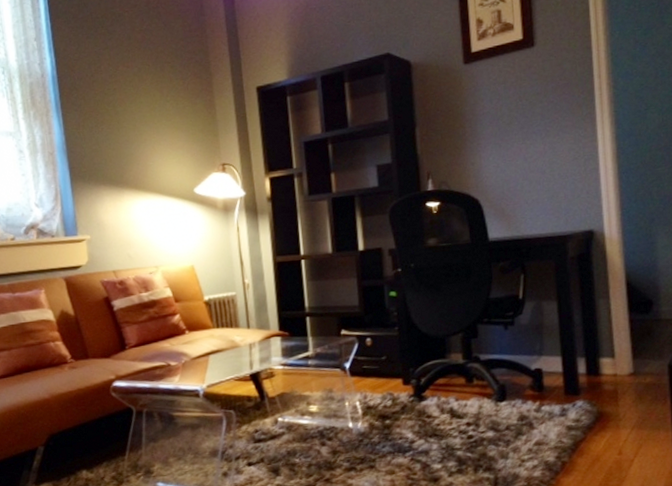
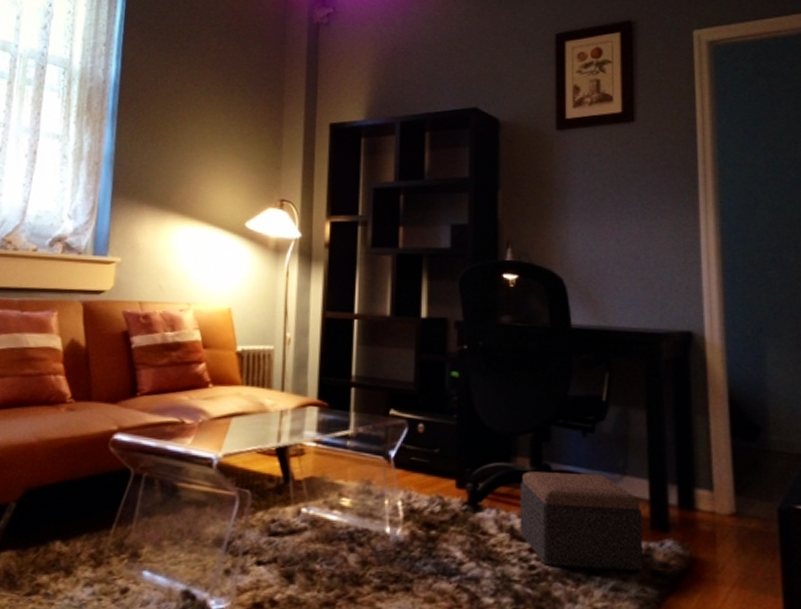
footstool: none [455,357,561,434] -> present [520,471,644,572]

